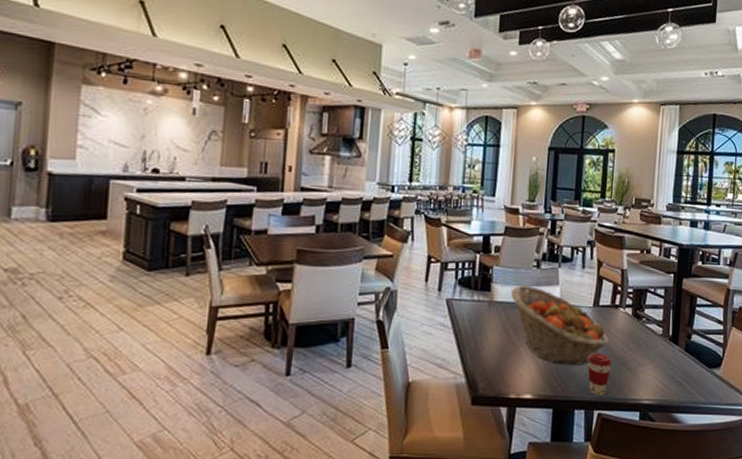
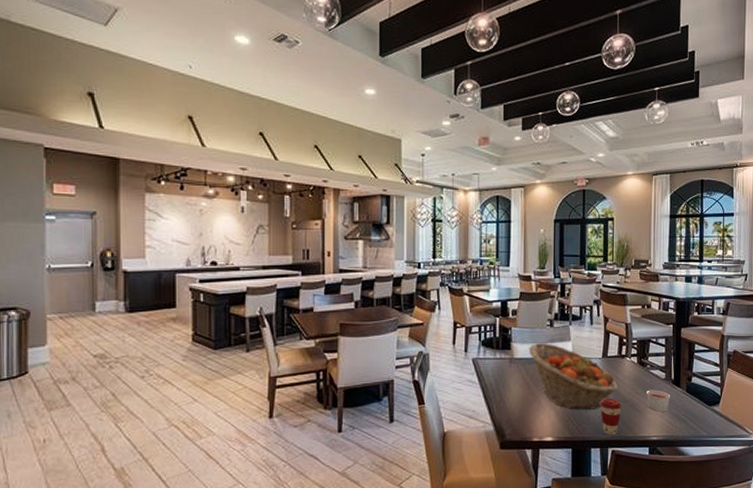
candle: none [640,346,666,372] -> present [647,389,670,412]

